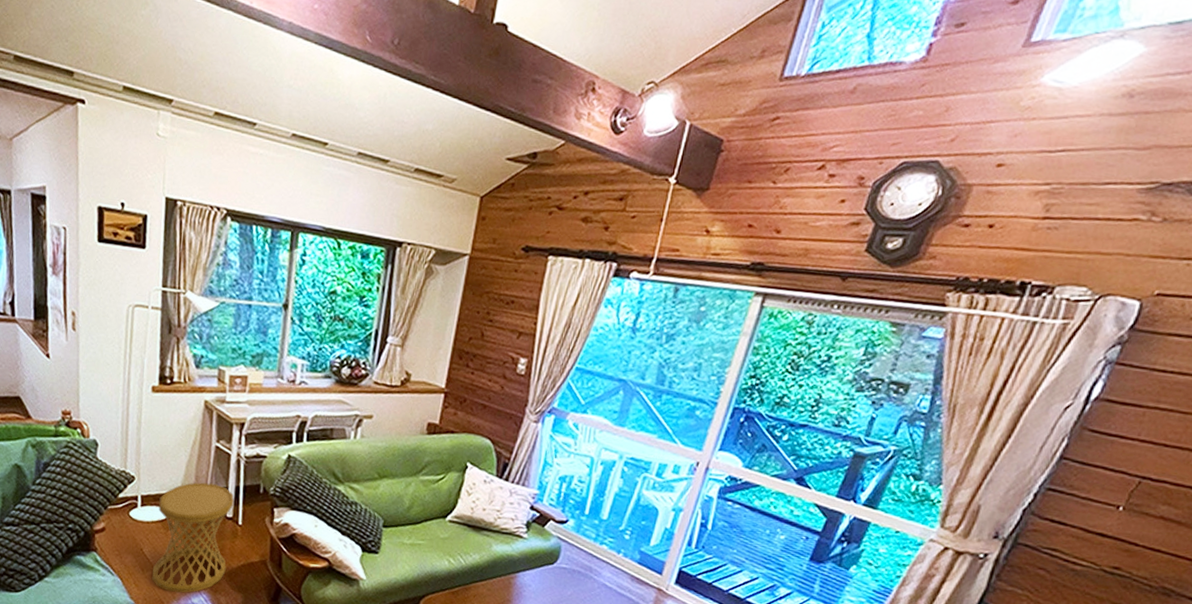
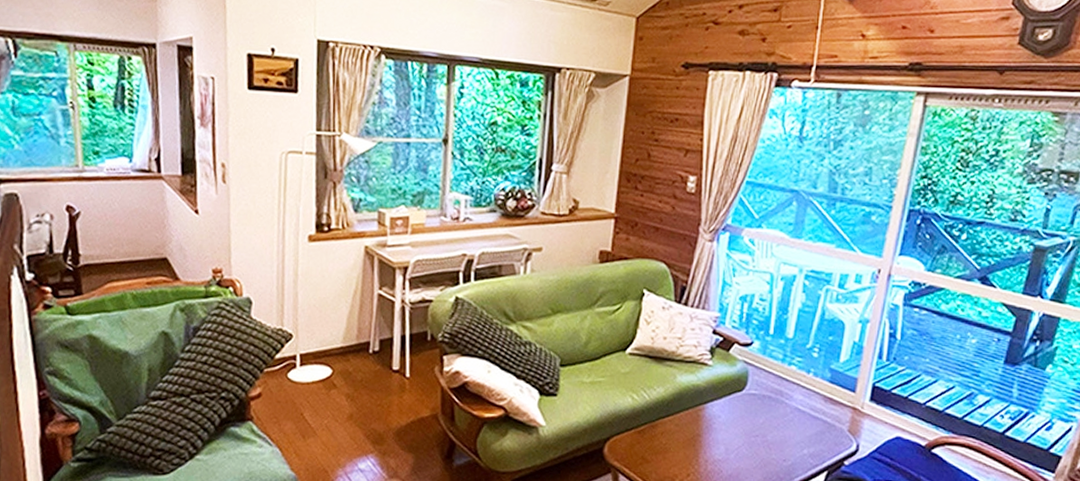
side table: present [152,482,234,593] -> none [314,334,400,459]

